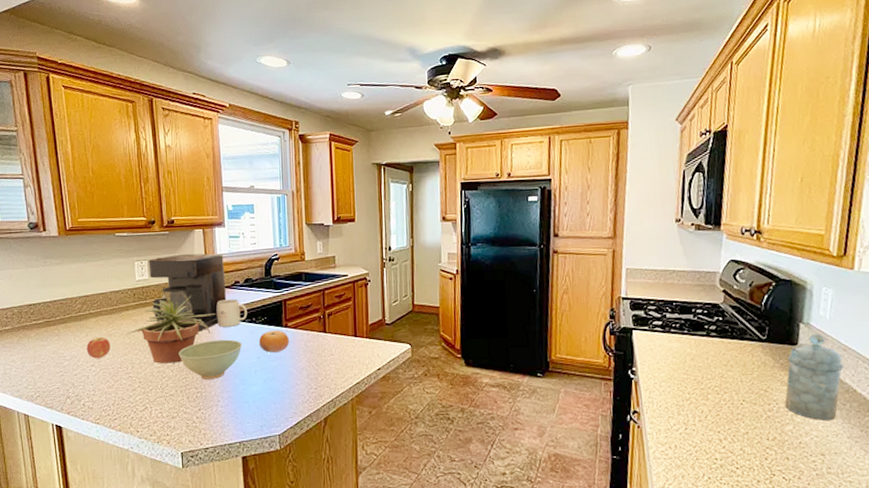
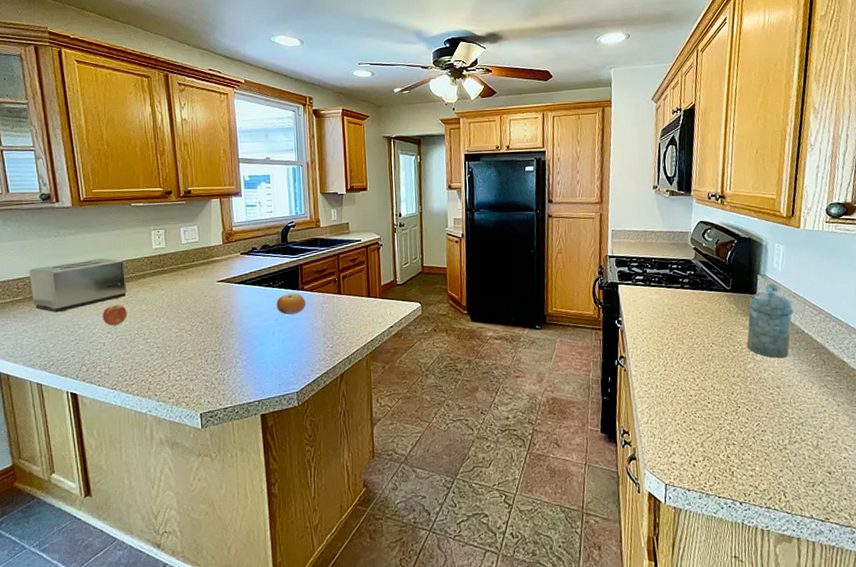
toaster: none [17,289,110,344] -> present [29,258,127,313]
potted plant: present [126,295,215,364] -> none [143,262,233,329]
coffee maker: present [148,253,227,332] -> none [165,221,244,297]
bowl: present [178,339,243,379] -> none [196,303,260,342]
mug: present [216,299,248,327] -> none [234,264,265,292]

